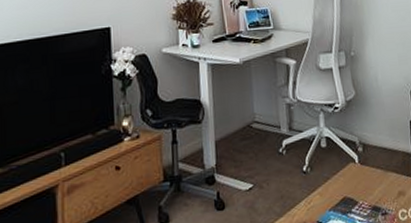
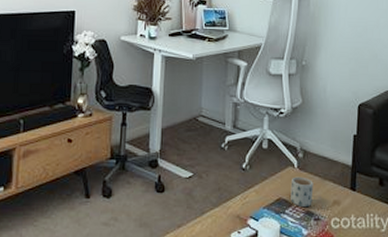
mug: none [354,171,378,204] -> present [291,176,314,208]

